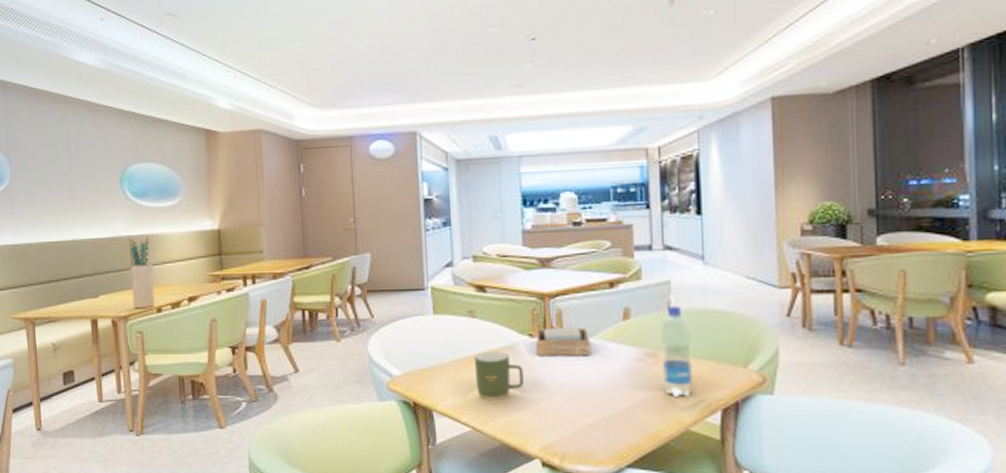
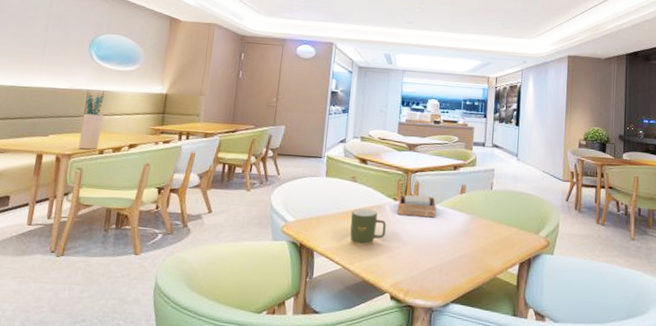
bottle: present [662,305,693,397] -> none [483,186,504,253]

